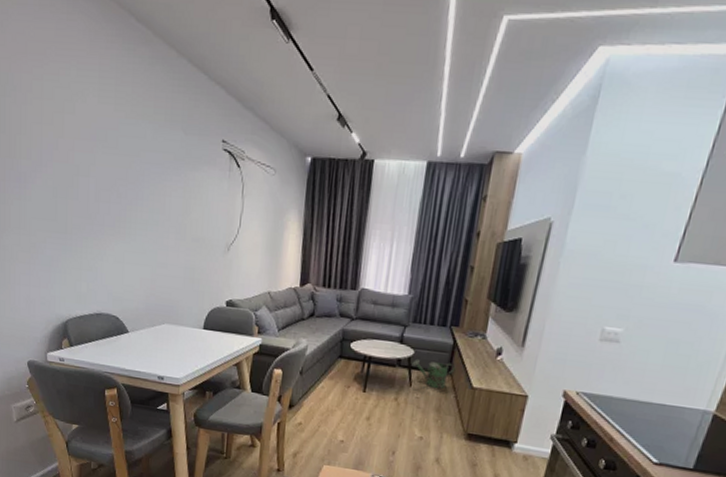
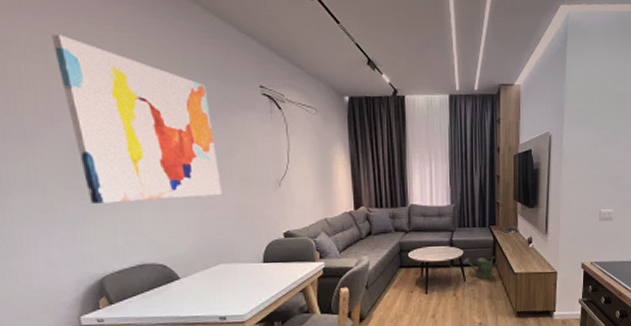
wall art: none [47,80,174,254] -> present [51,34,222,204]

